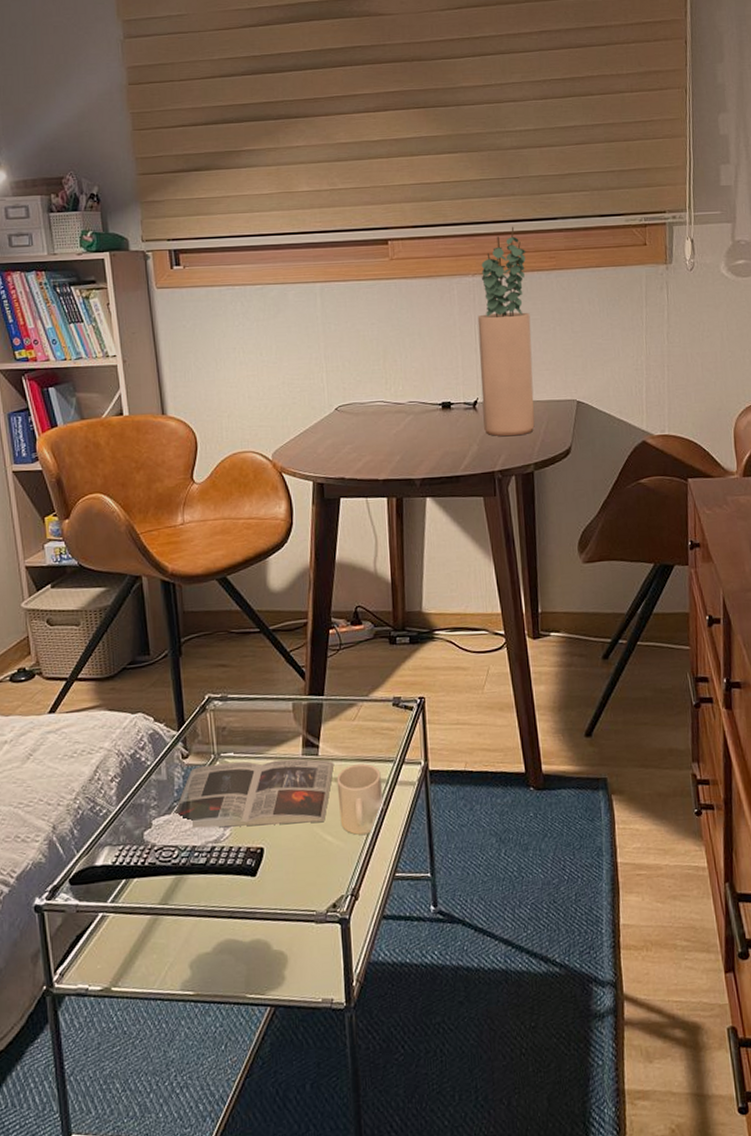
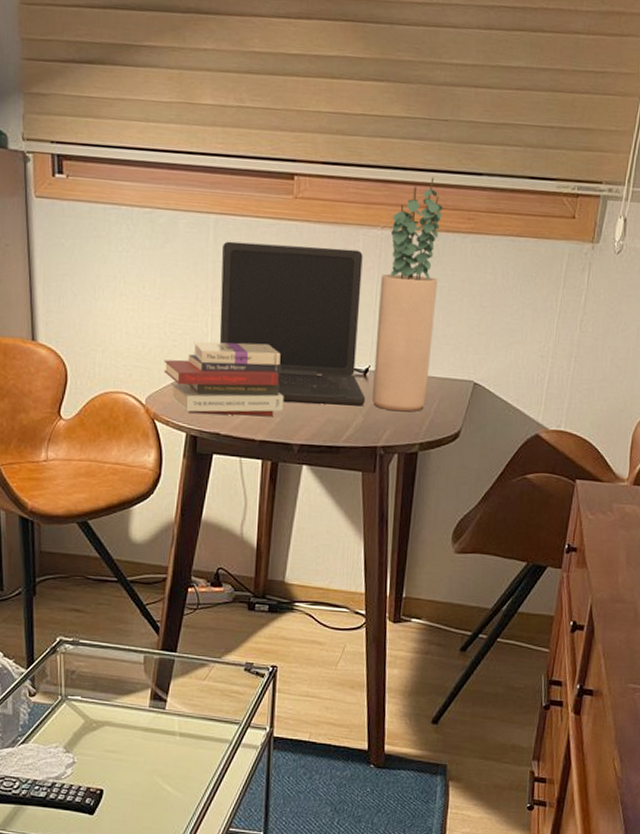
magazine: present [173,758,334,829] -> none [16,705,180,772]
books: none [286,390,402,463] -> present [163,341,284,417]
laptop: none [329,297,478,441] -> present [219,241,366,406]
cup: present [336,763,384,835] -> none [180,722,226,789]

